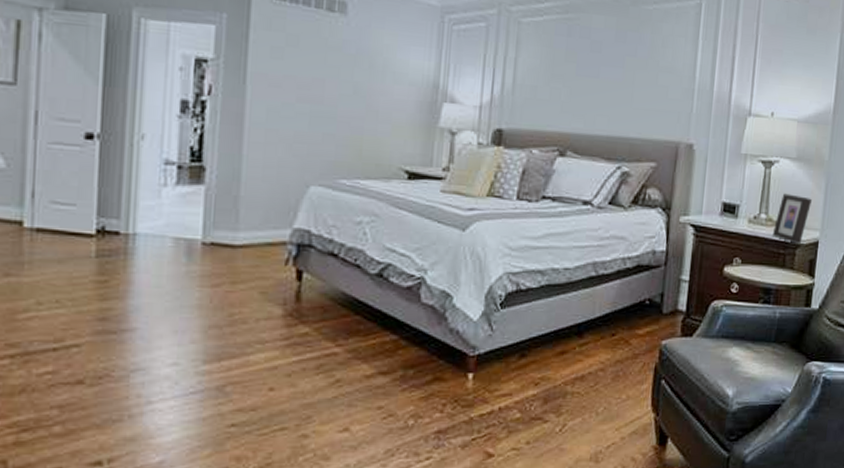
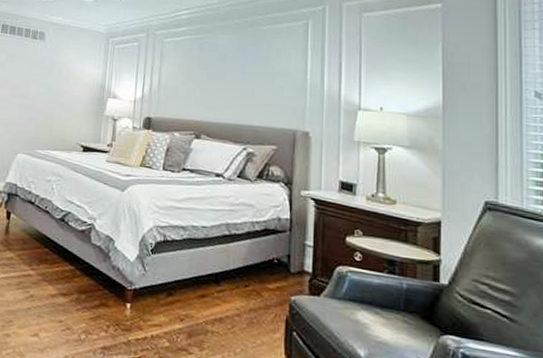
picture frame: present [773,193,813,243] -> none [392,176,430,222]

